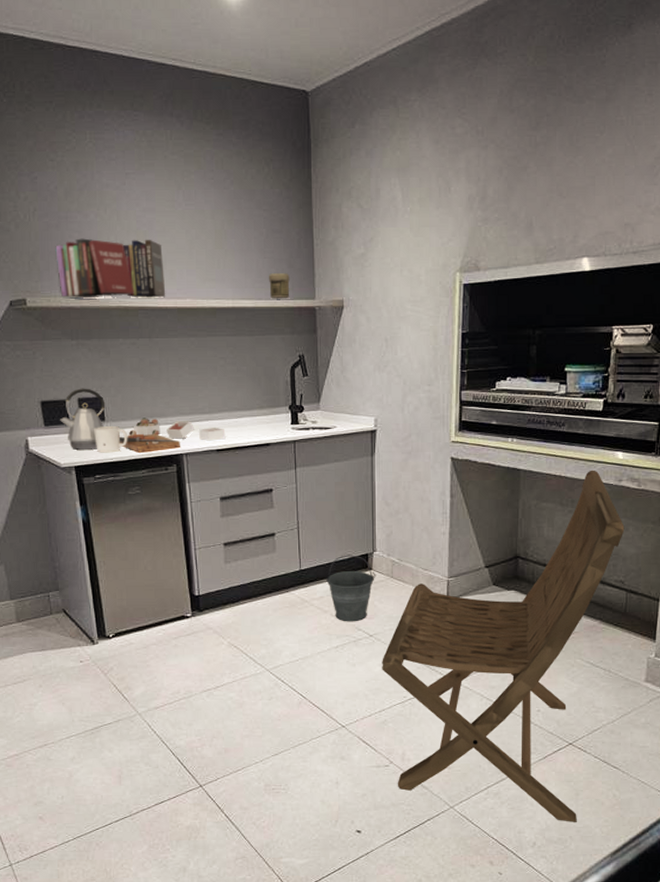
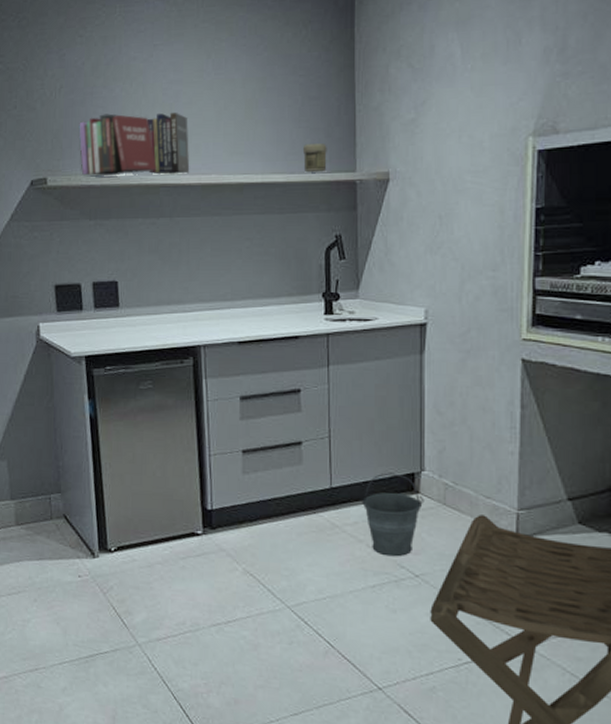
kettle: present [60,388,106,450] -> none [73,271,121,338]
mug: present [94,425,128,453] -> none [107,312,143,342]
cutting board: present [120,418,226,453] -> none [133,304,249,343]

